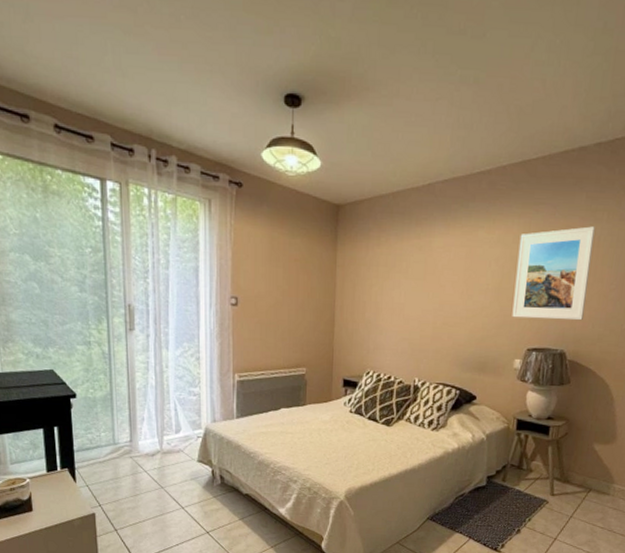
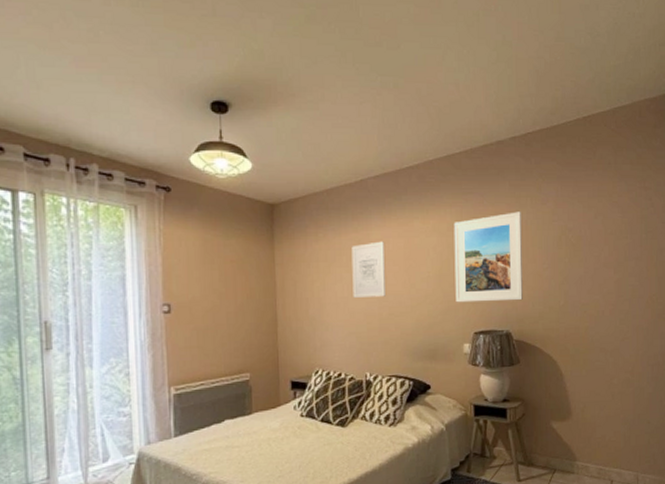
wall art: none [409,249,445,306] -> present [351,241,385,298]

